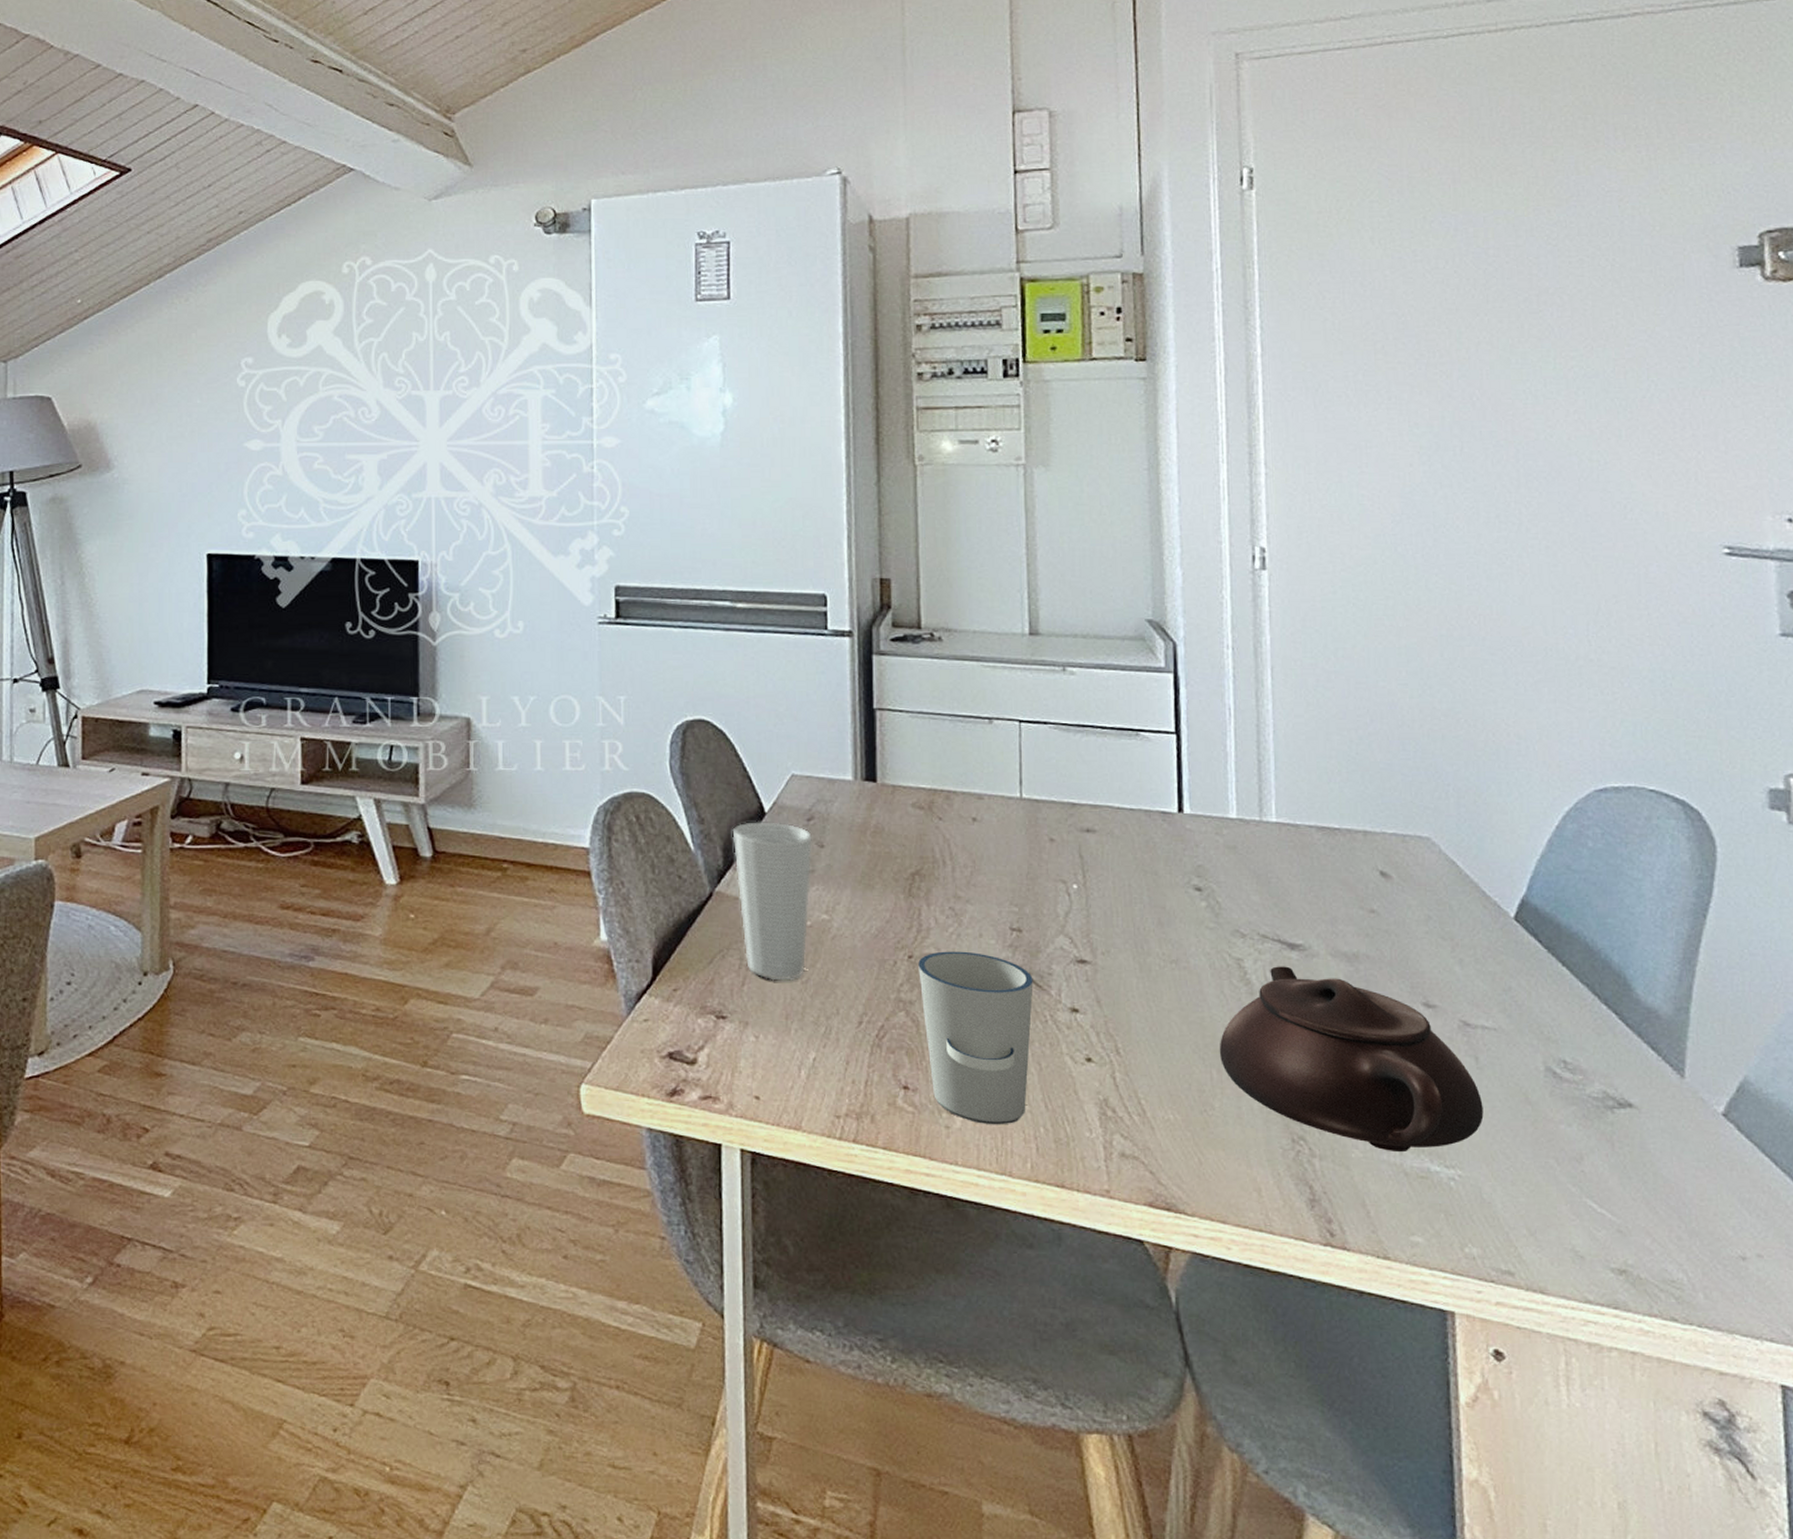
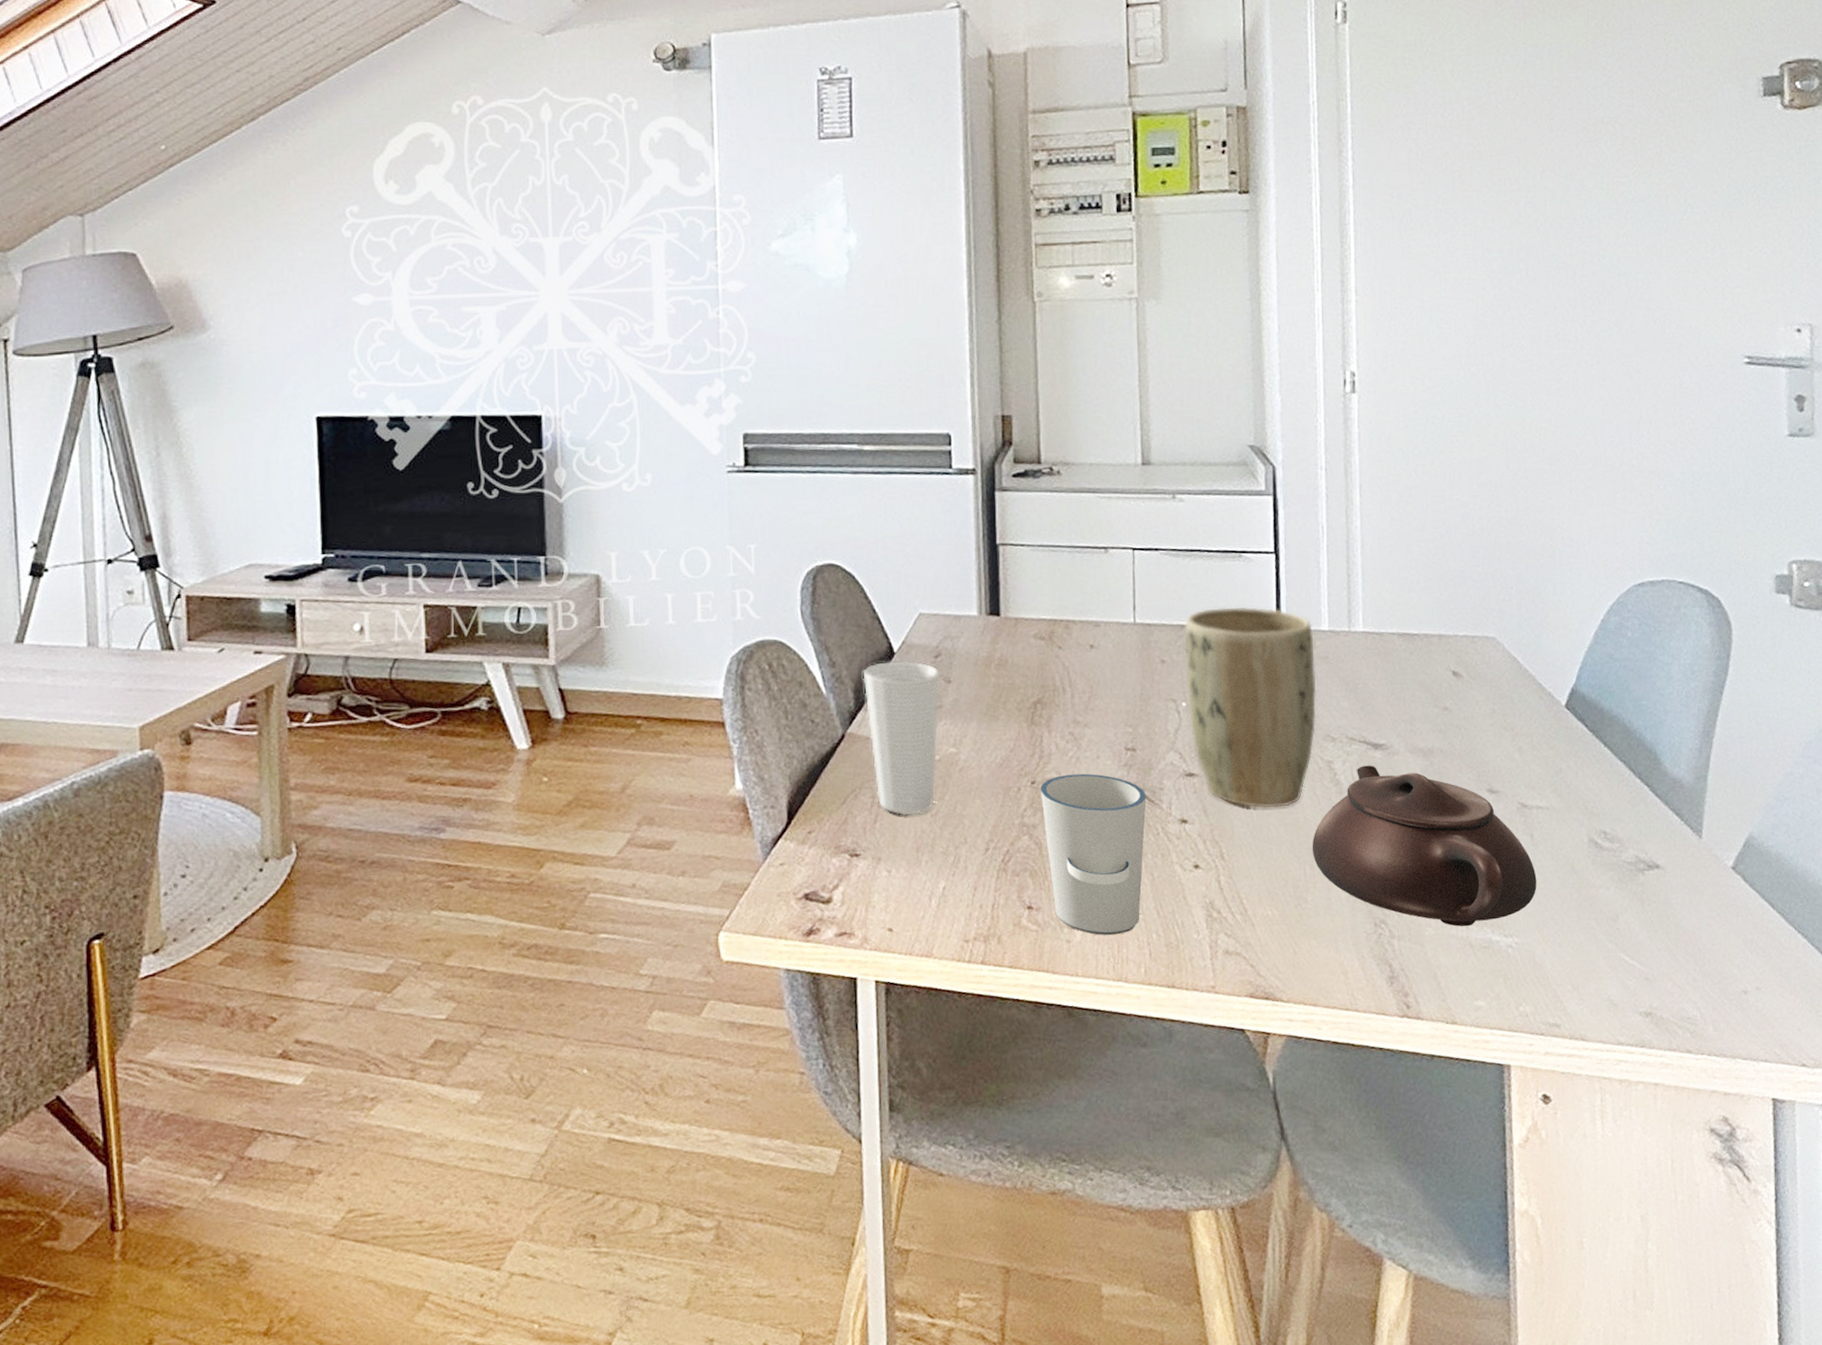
plant pot: none [1075,788,1224,1004] -> present [1184,606,1317,809]

